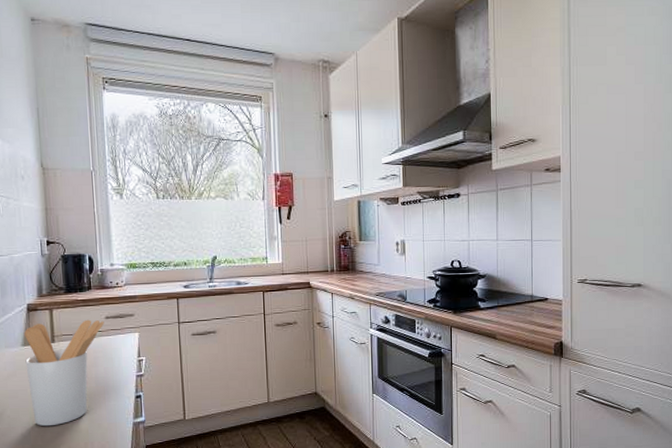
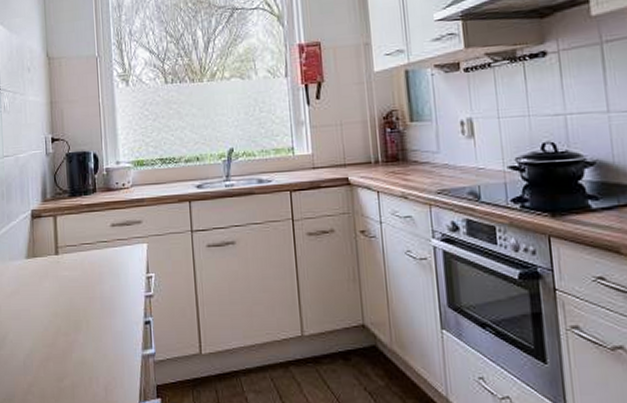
utensil holder: present [24,319,105,427] -> none [28,227,110,355]

